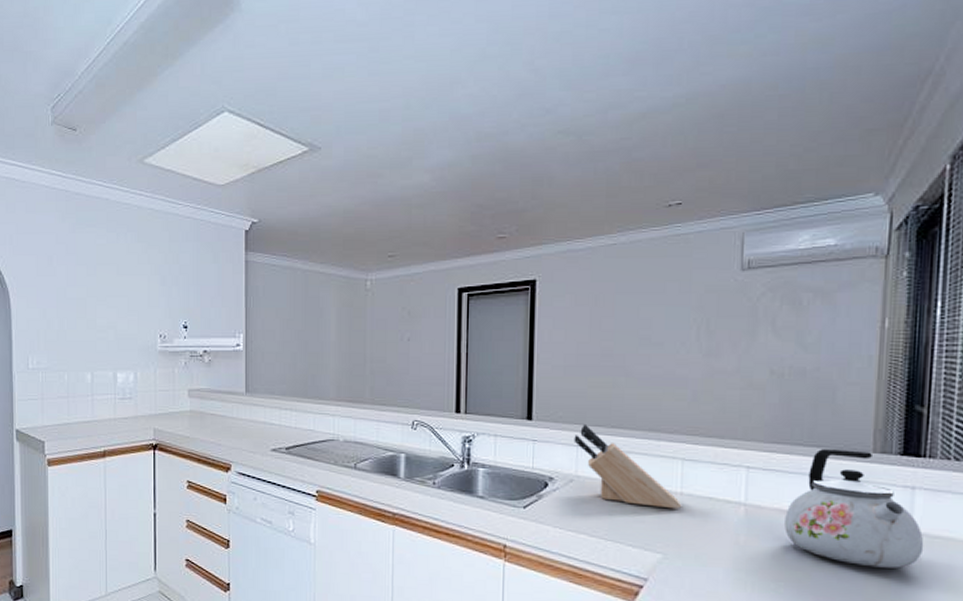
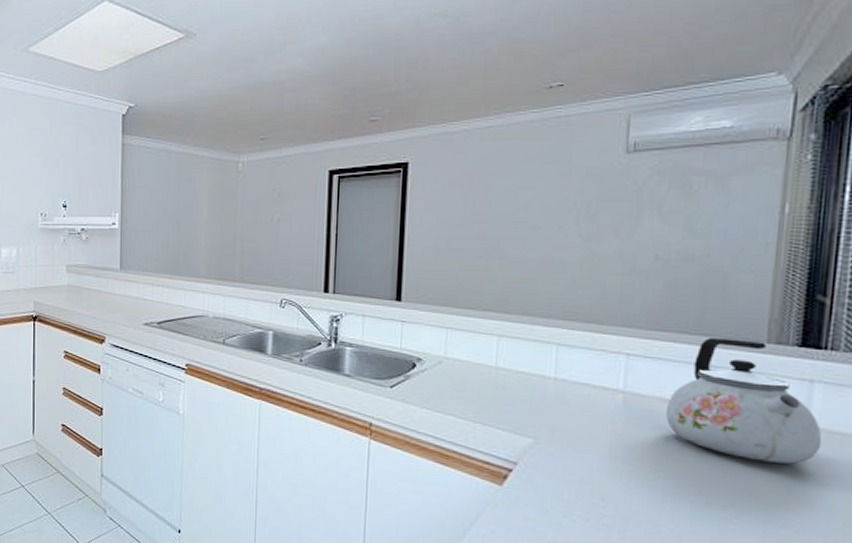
knife block: present [574,423,682,509] -> none [443,306,556,394]

